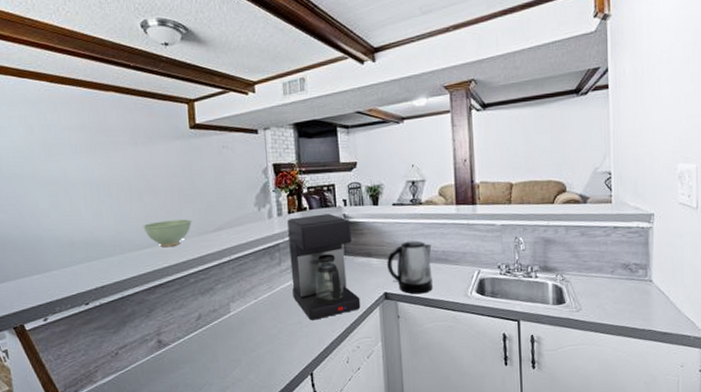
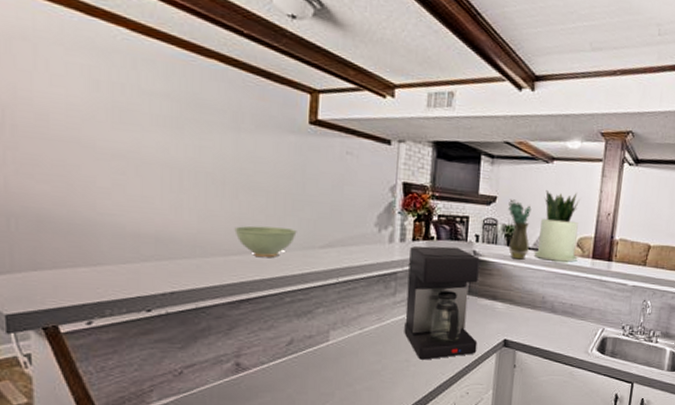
vase: none [368,162,394,216] -> present [508,199,532,260]
kettle: present [387,240,433,294] -> none [511,289,561,345]
planter: none [399,145,442,213] -> present [534,190,580,262]

